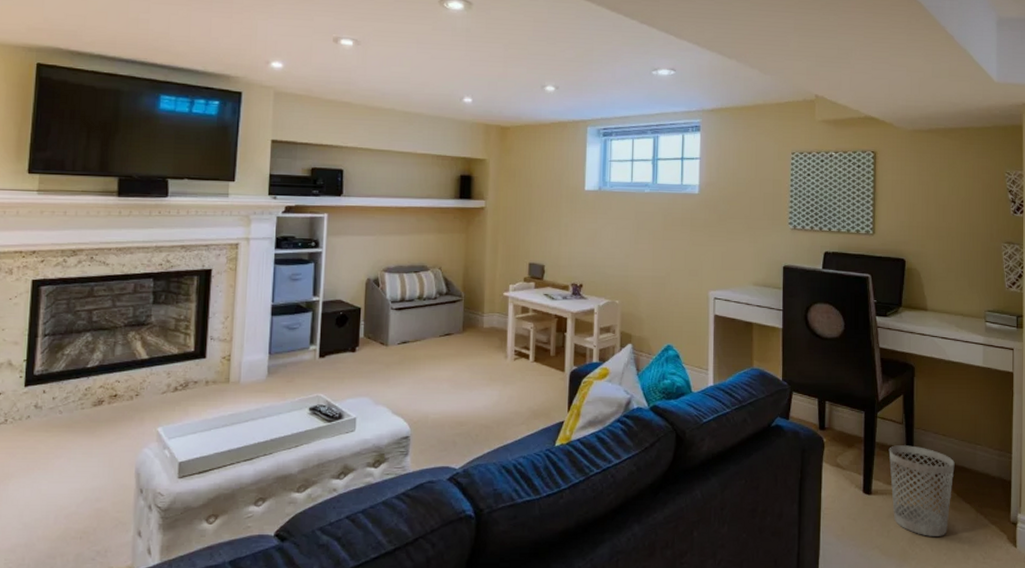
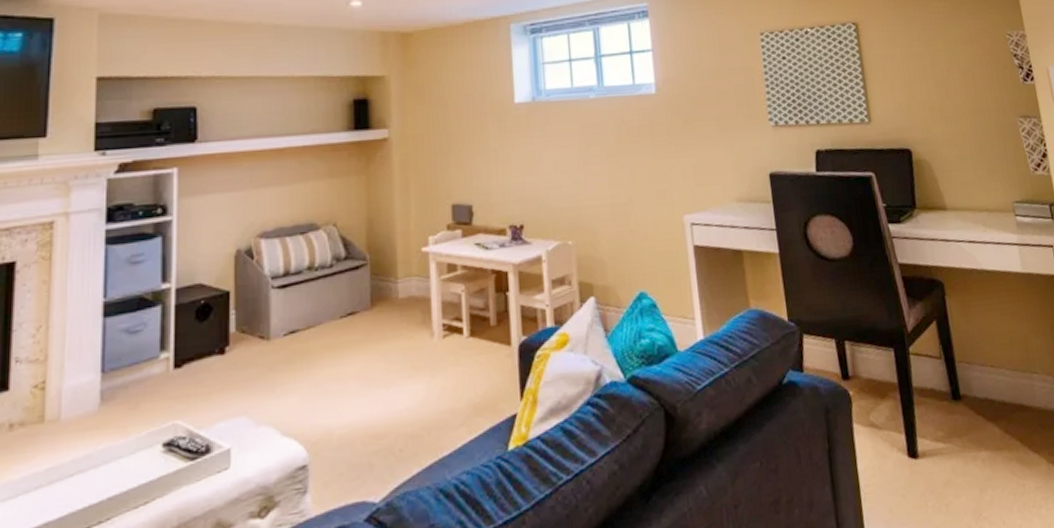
wastebasket: present [889,445,955,536] -> none [930,385,1018,505]

